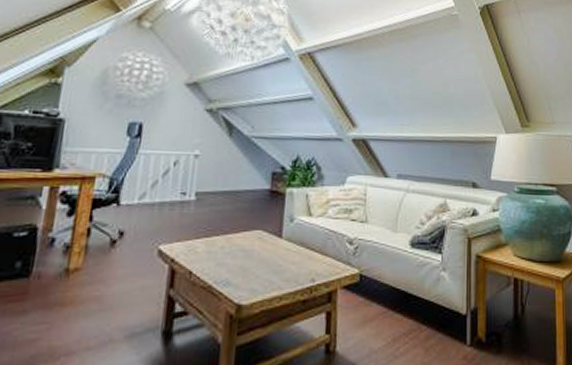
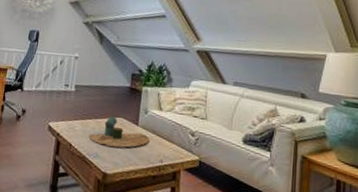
decorative tray: none [215,228,297,269] -> present [88,116,150,148]

